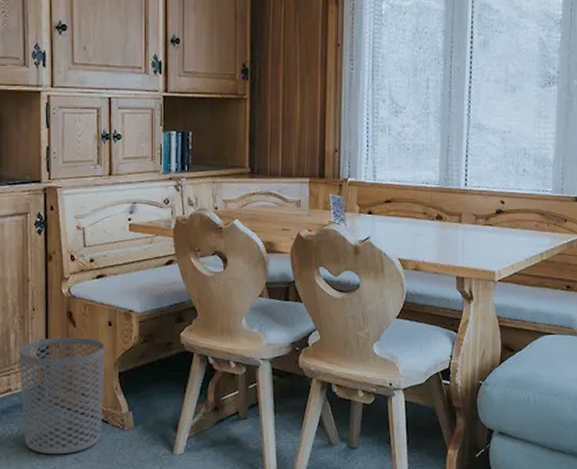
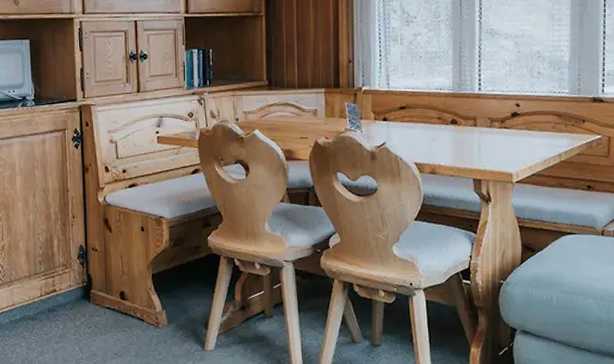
waste bin: present [19,337,105,455] -> none [62,242,139,350]

